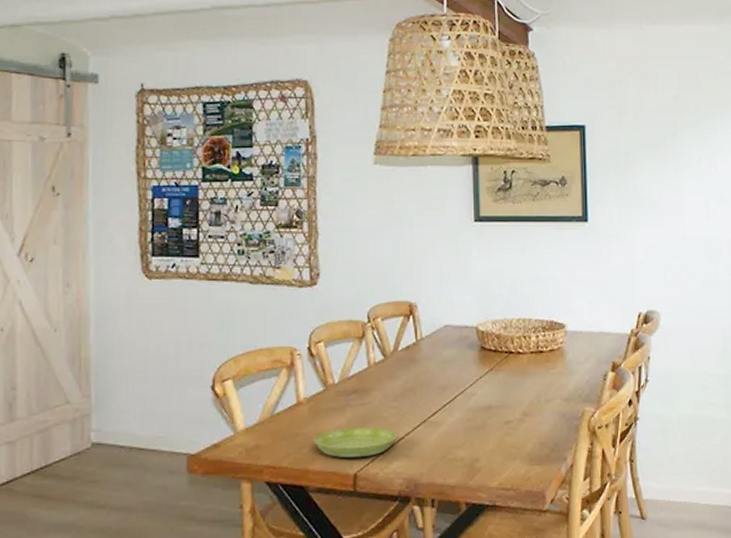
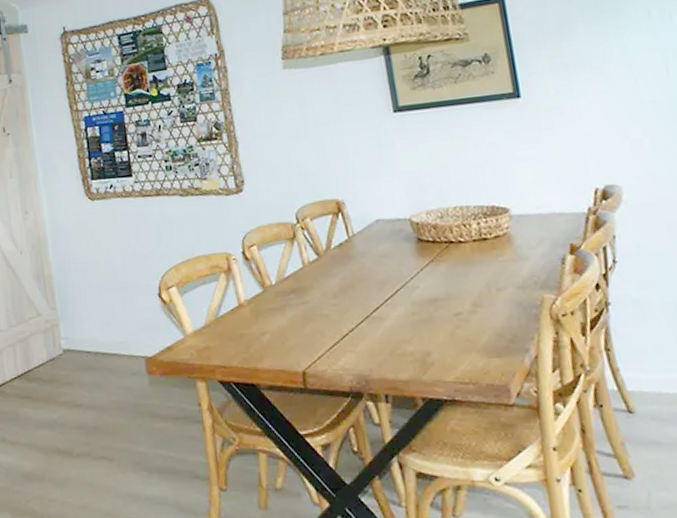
saucer: present [313,427,396,458] -> none [258,325,341,356]

